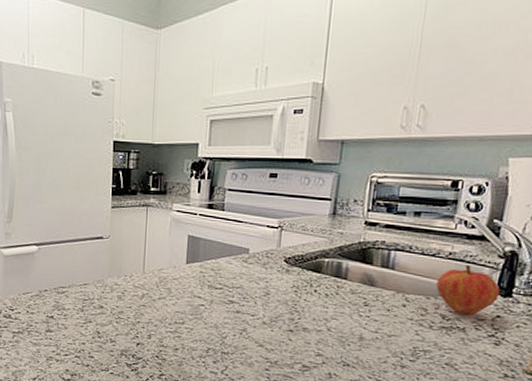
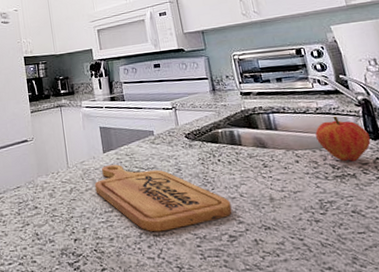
cutting board: none [169,277,315,351] -> present [95,164,233,232]

